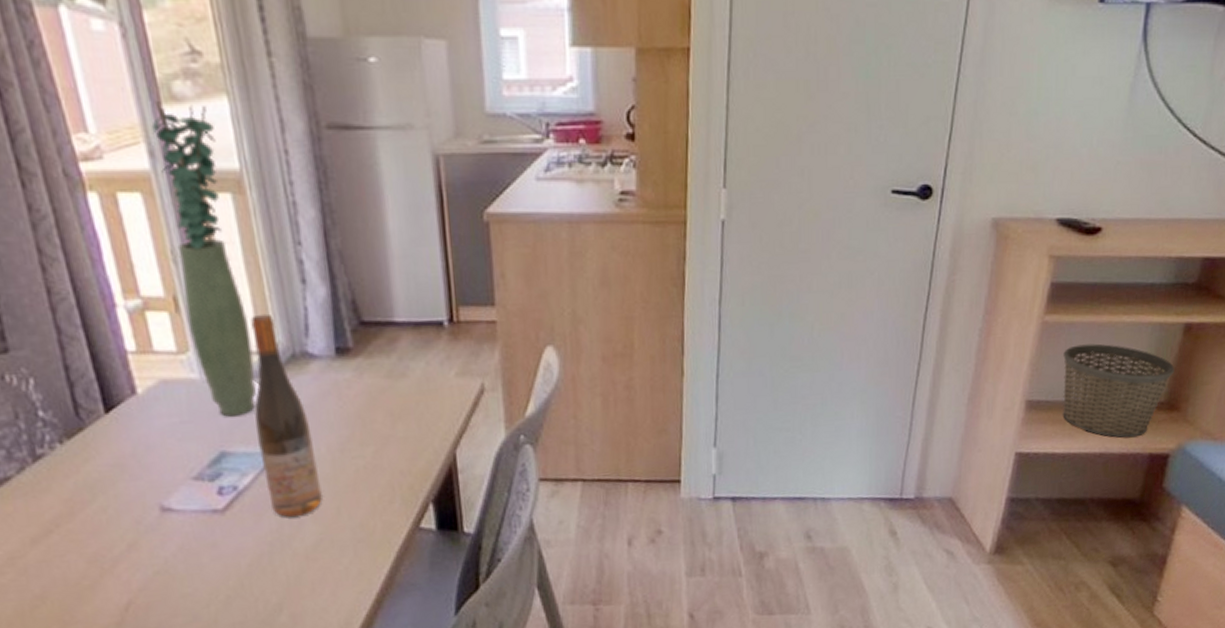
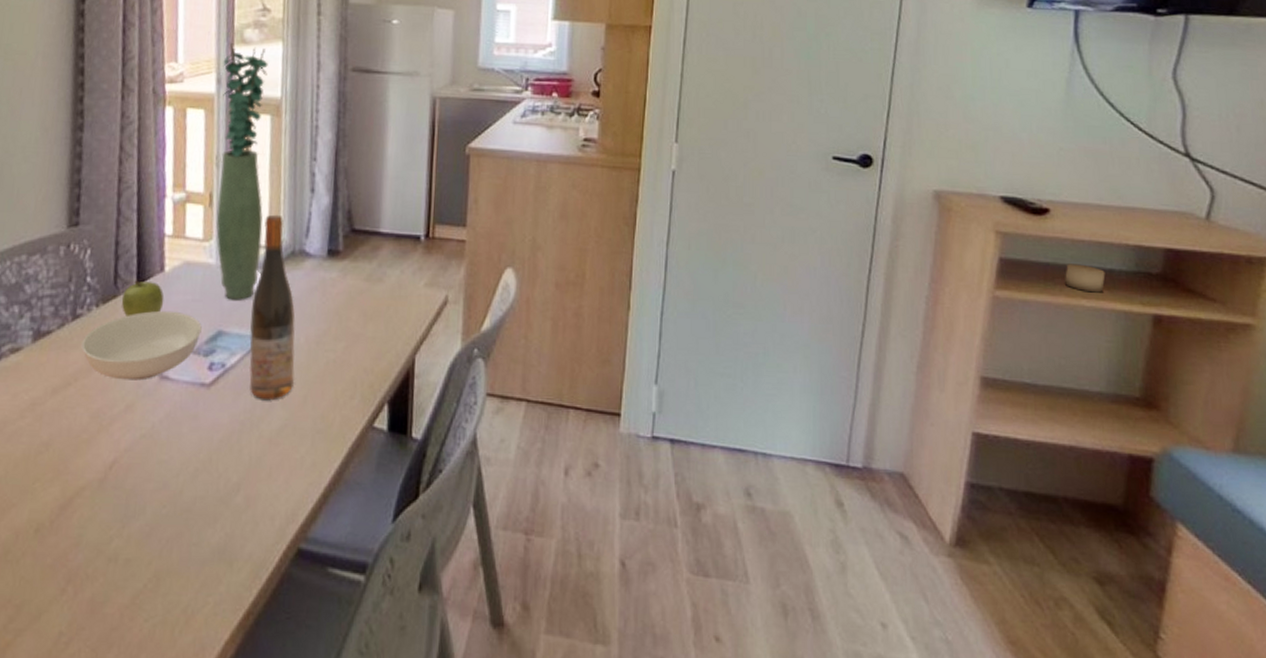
bowl: none [53,437,200,519] -> present [81,311,202,381]
fruit: none [90,407,146,451] -> present [121,280,164,318]
basket: present [1062,343,1175,438] -> none [1018,324,1148,433]
candle: none [1109,281,1147,308] -> present [1064,264,1106,293]

